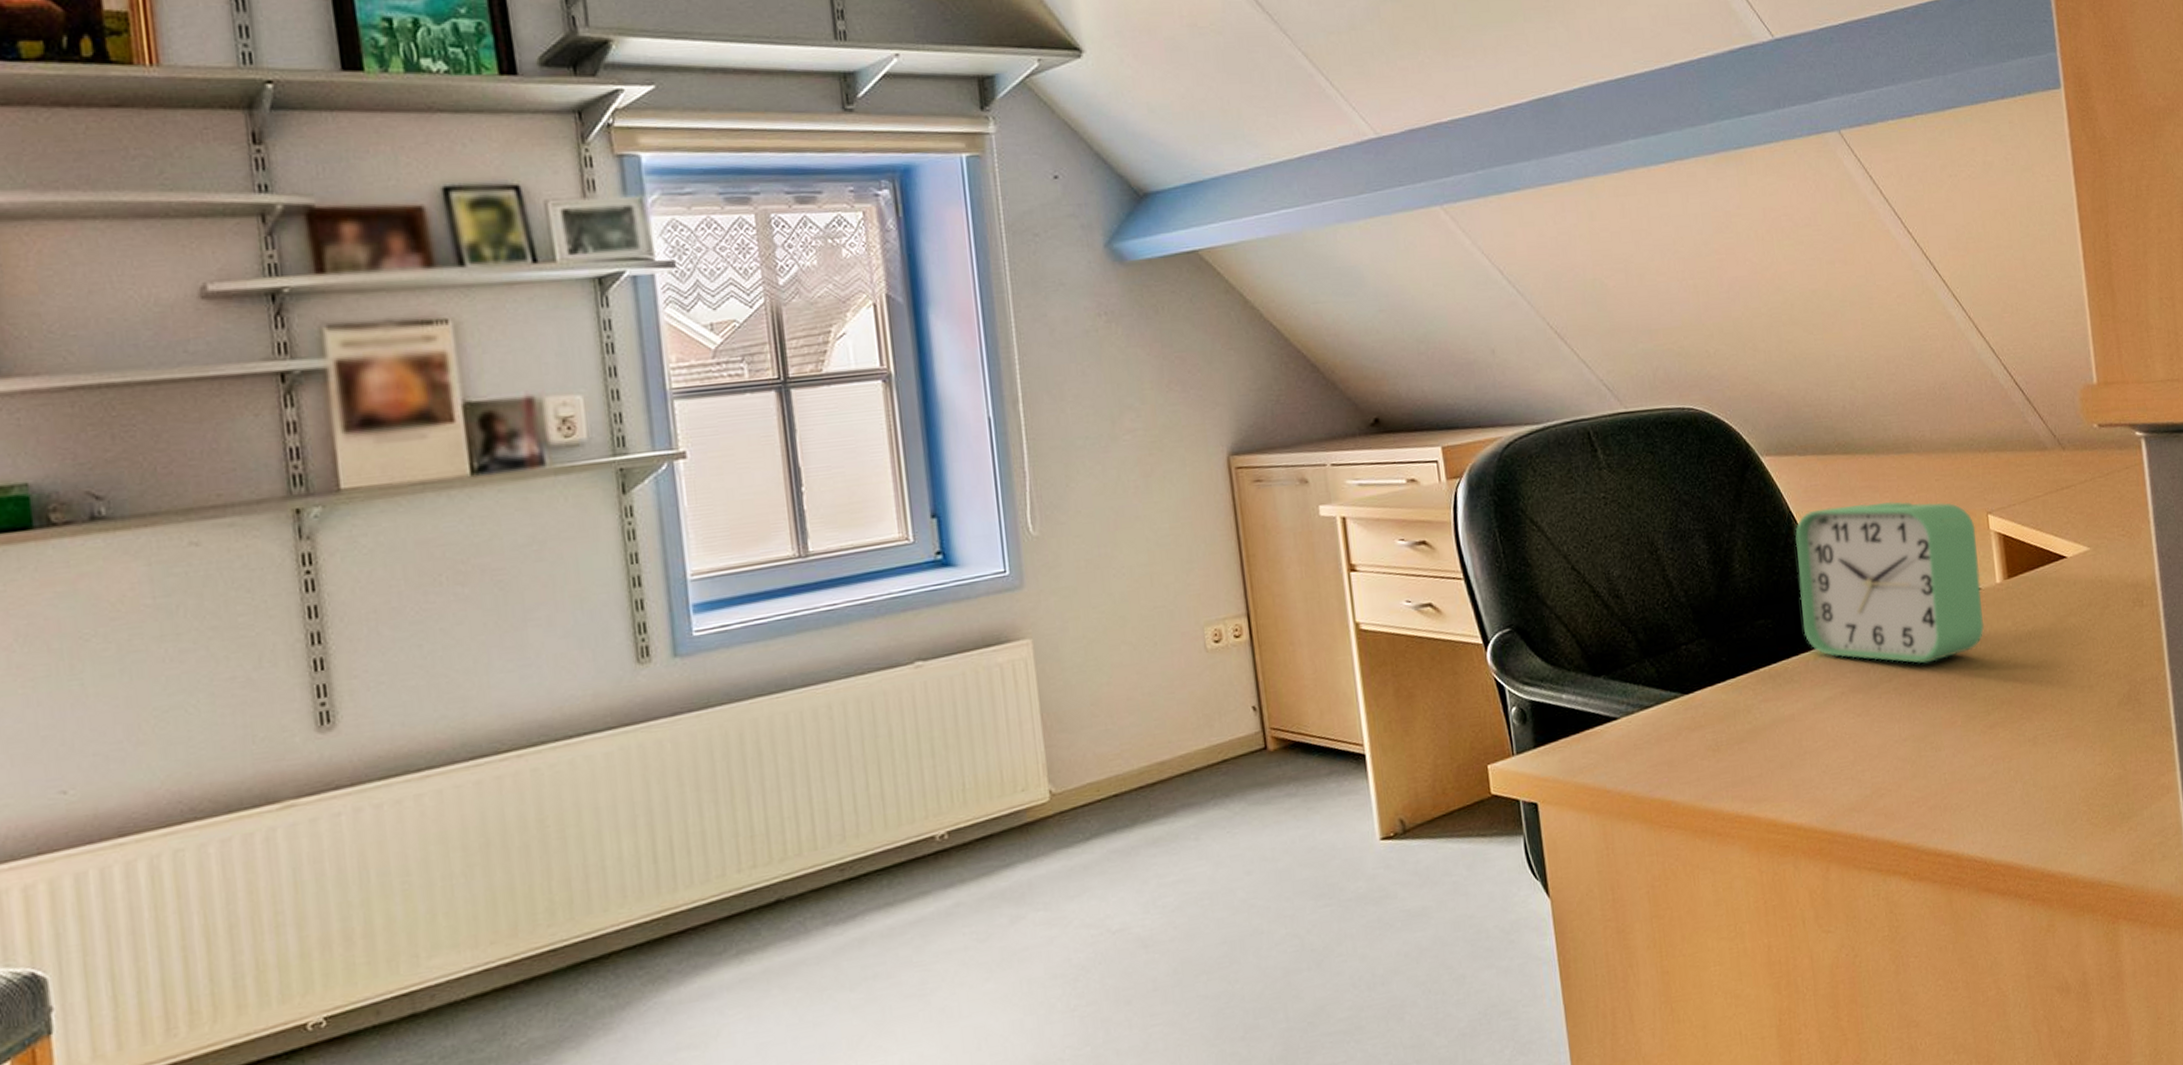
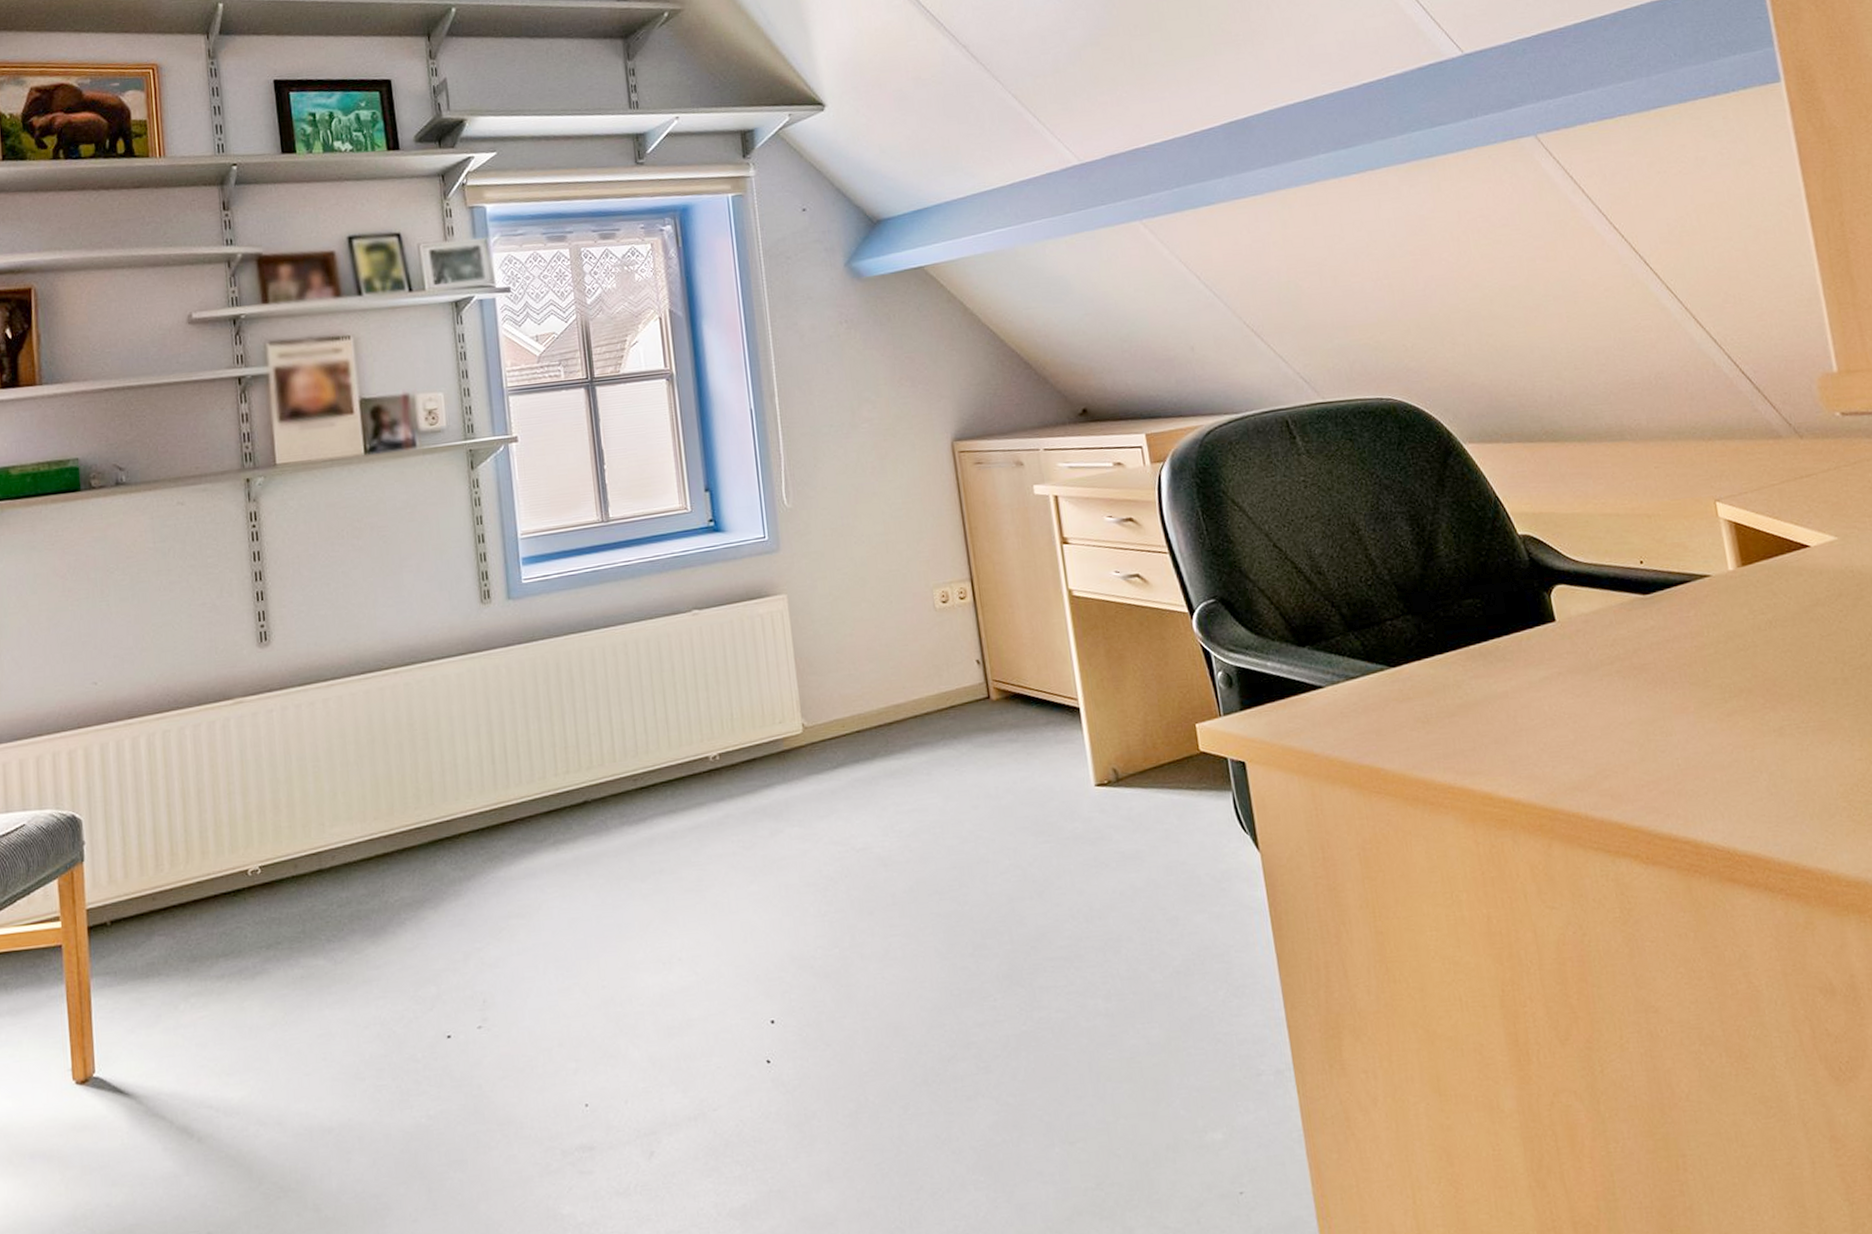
alarm clock: present [1795,501,1985,664] -> none [1502,488,1717,648]

